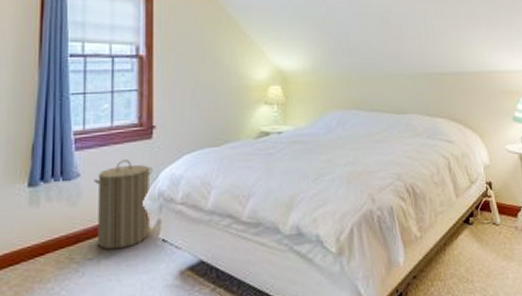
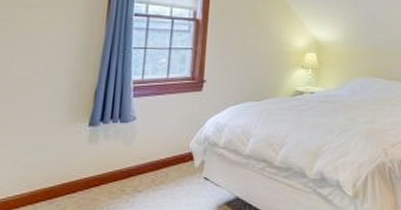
laundry hamper: present [94,160,153,250] -> none [147,108,201,184]

